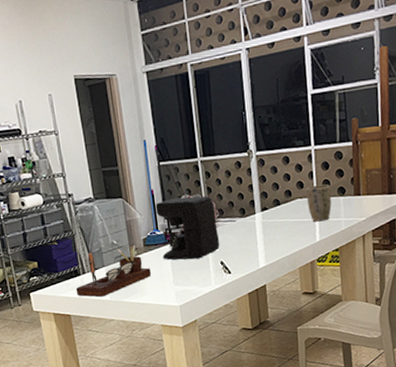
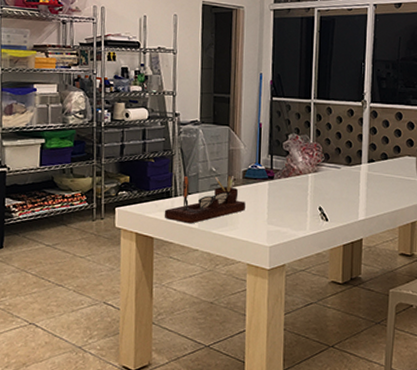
coffee maker: present [155,196,220,260] -> none [260,135,322,200]

